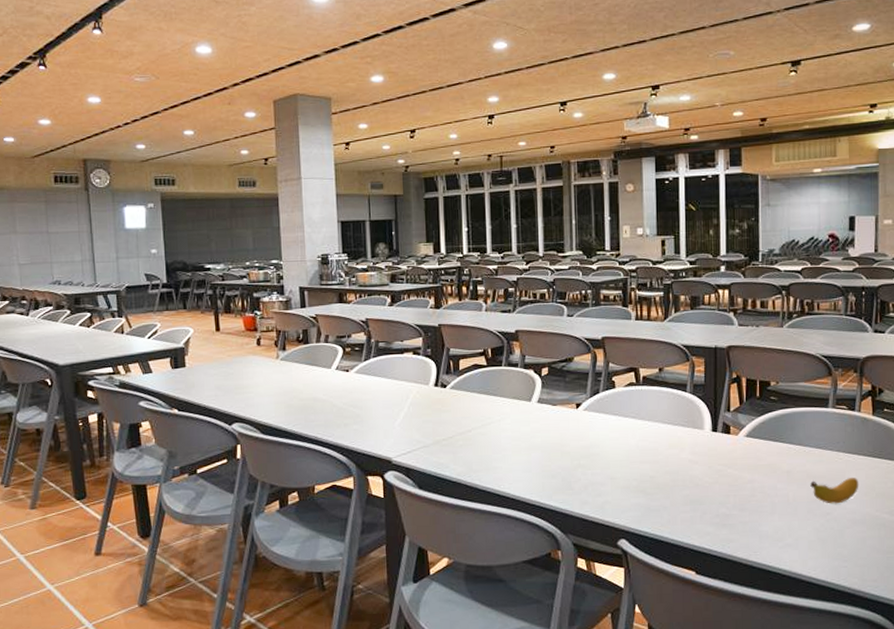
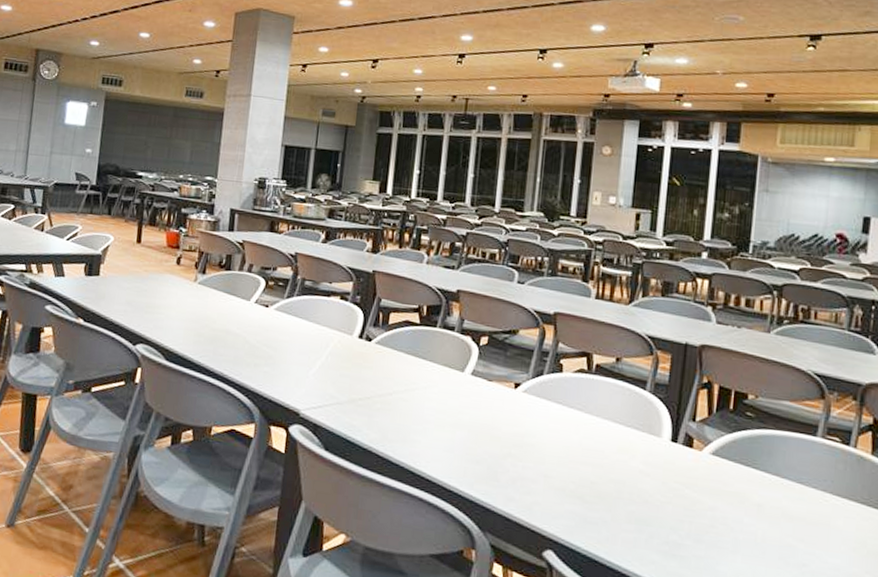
banana: present [810,478,859,504] -> none [785,522,847,555]

